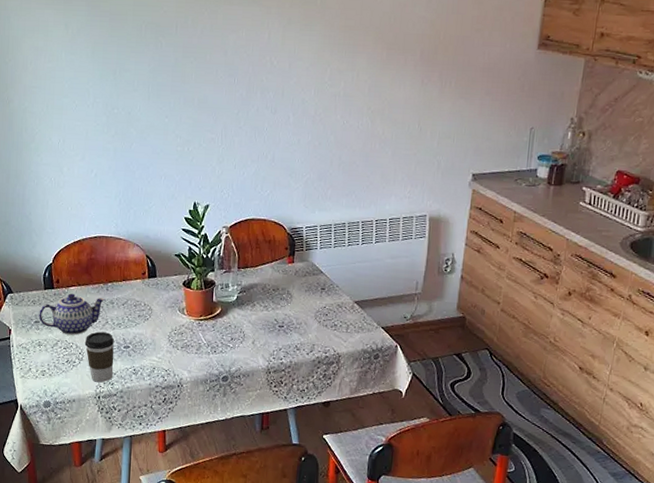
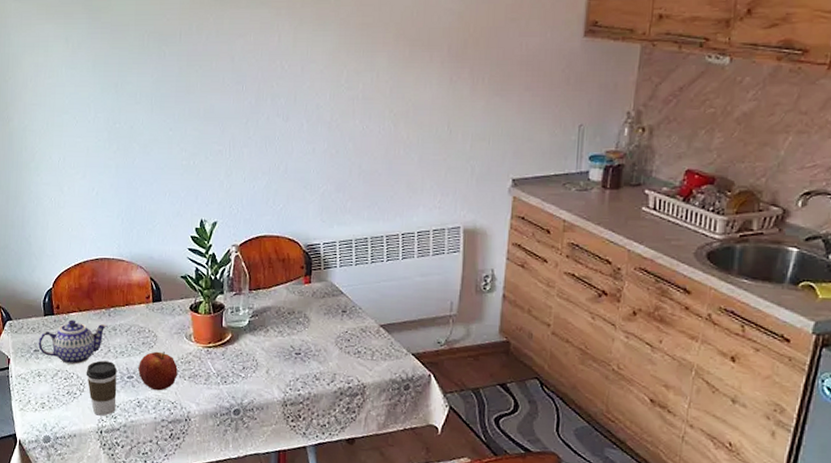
apple: none [134,323,171,360] -> present [138,351,178,391]

